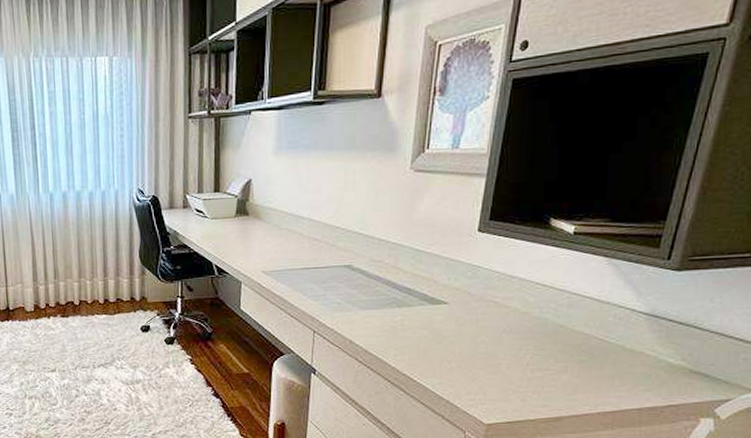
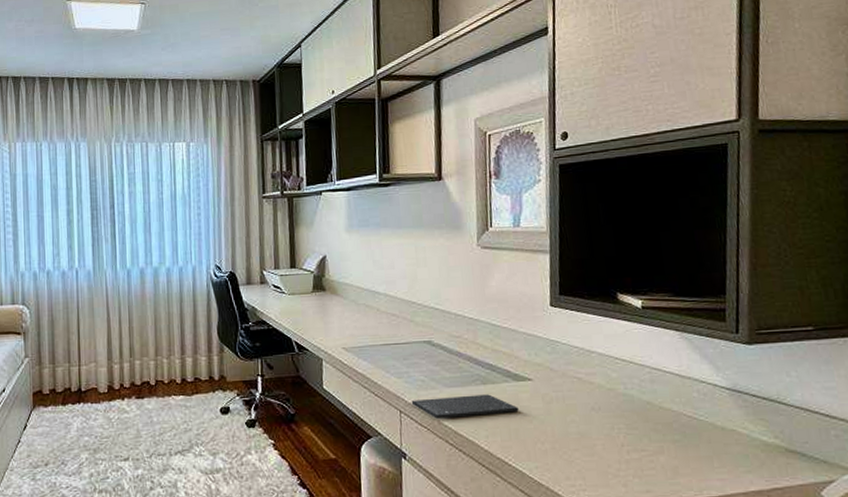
keyboard: none [325,316,430,339] -> present [411,394,519,419]

